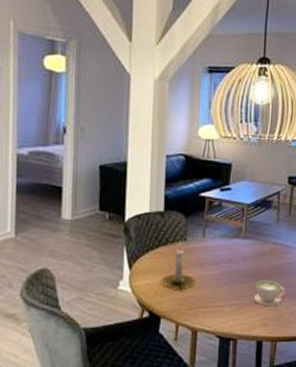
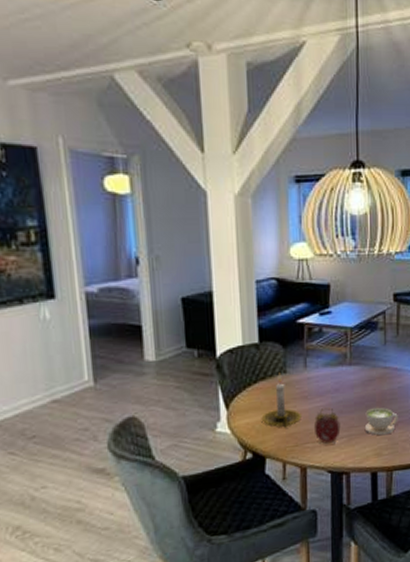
alarm clock: none [207,276,232,311] -> present [313,407,341,445]

